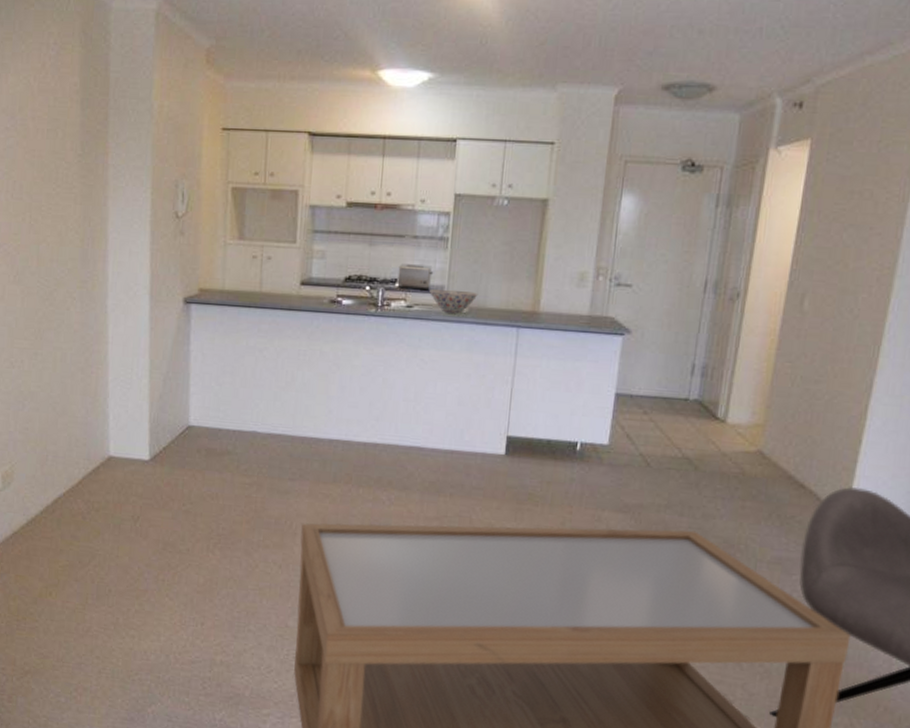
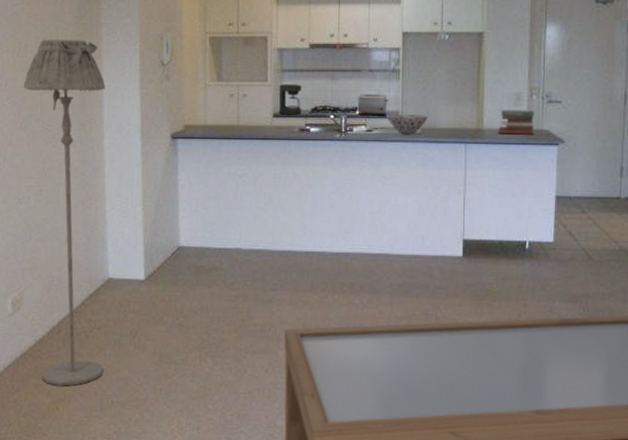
floor lamp: none [17,179,111,571] -> present [23,39,105,387]
coffee maker: none [308,247,336,284] -> present [278,84,302,115]
books: none [556,291,599,322] -> present [498,110,534,136]

